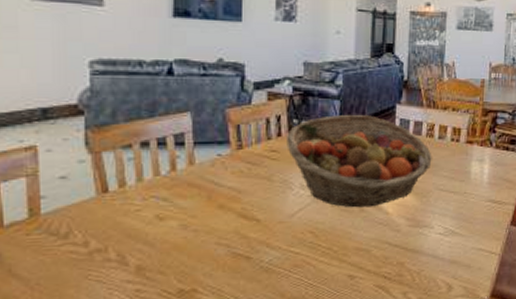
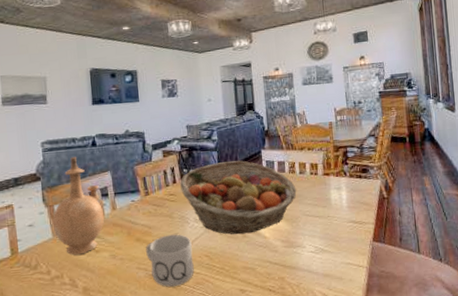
vase: none [97,86,177,222] -> present [52,156,105,255]
mug: none [231,202,293,269] -> present [146,234,194,287]

